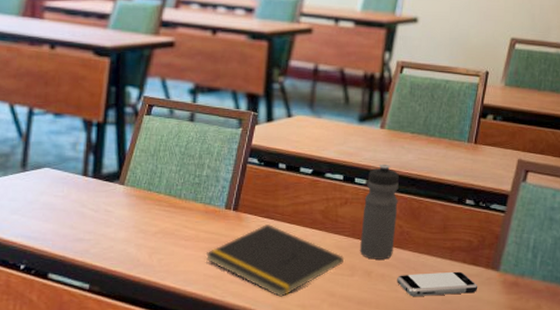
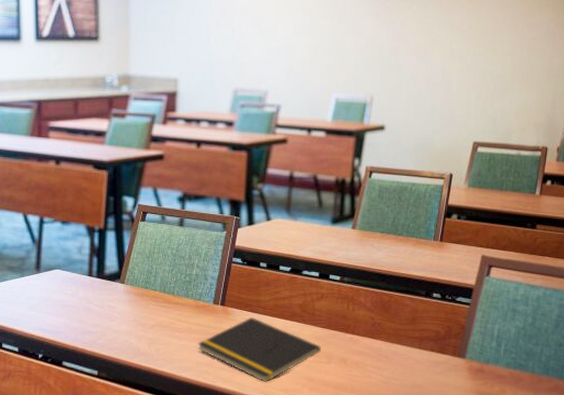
water bottle: present [359,164,399,260] -> none [335,261,370,348]
smartphone: present [397,271,478,297] -> none [370,359,446,383]

